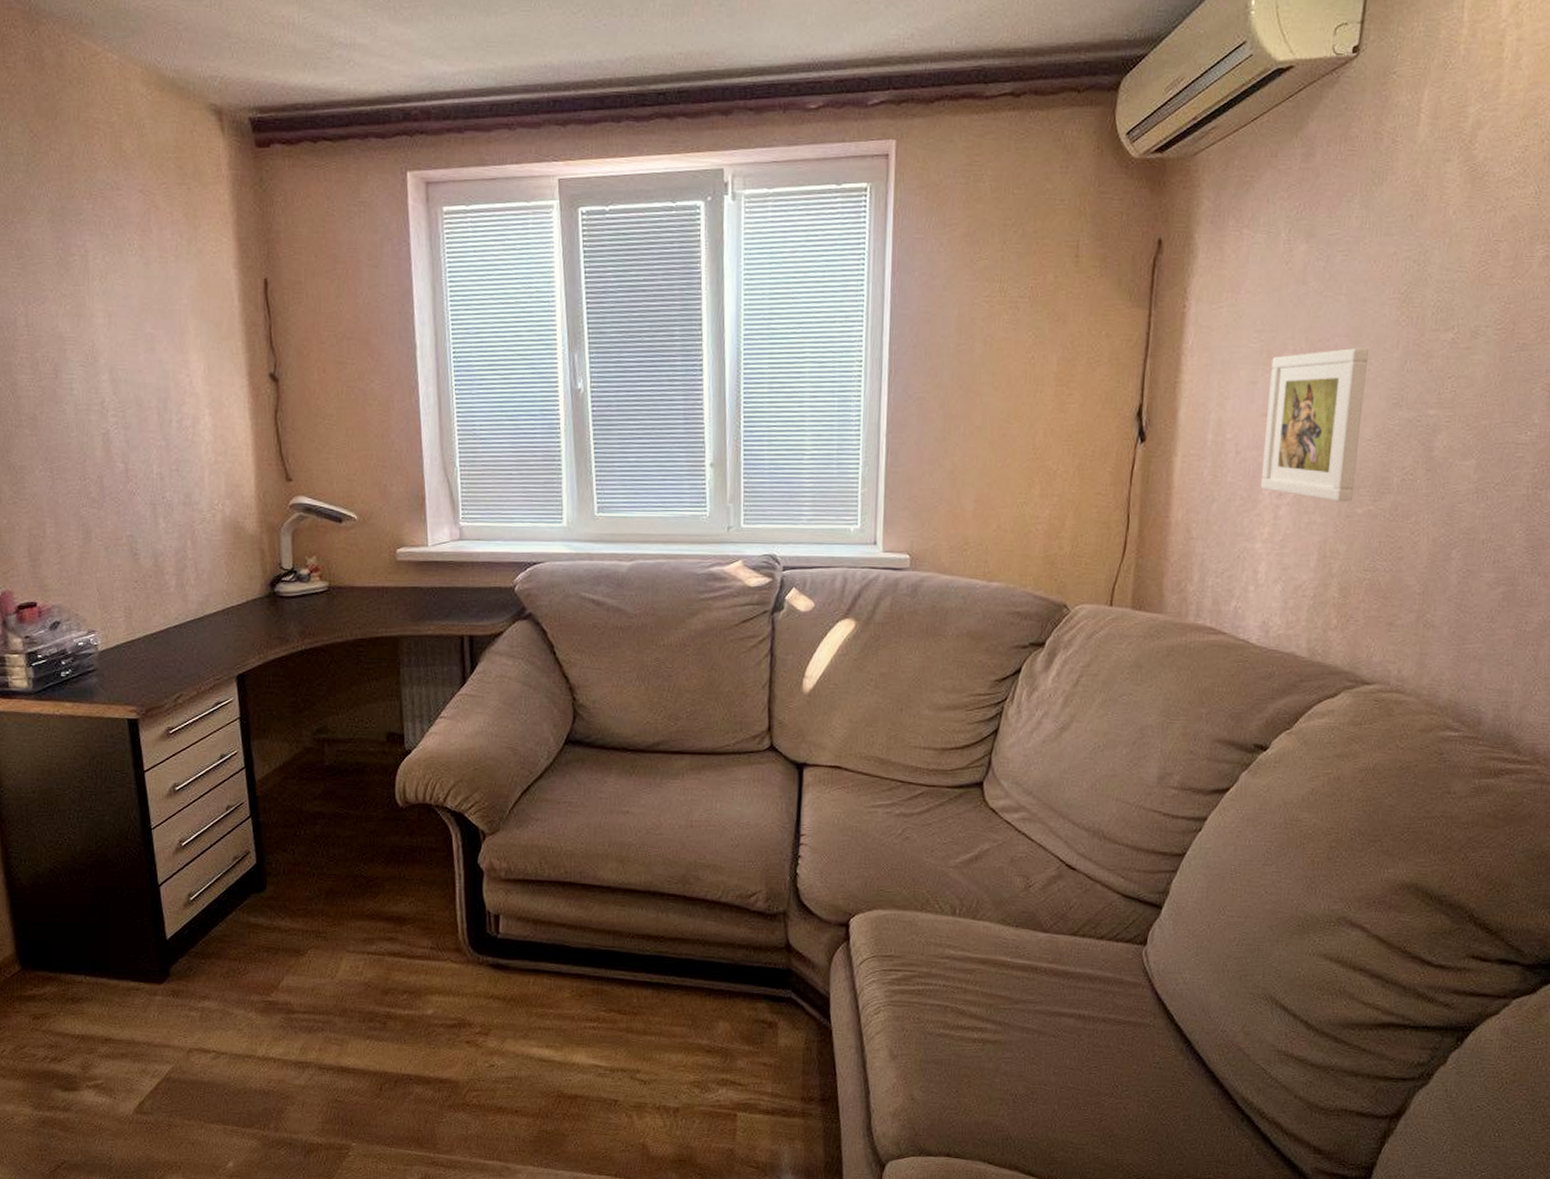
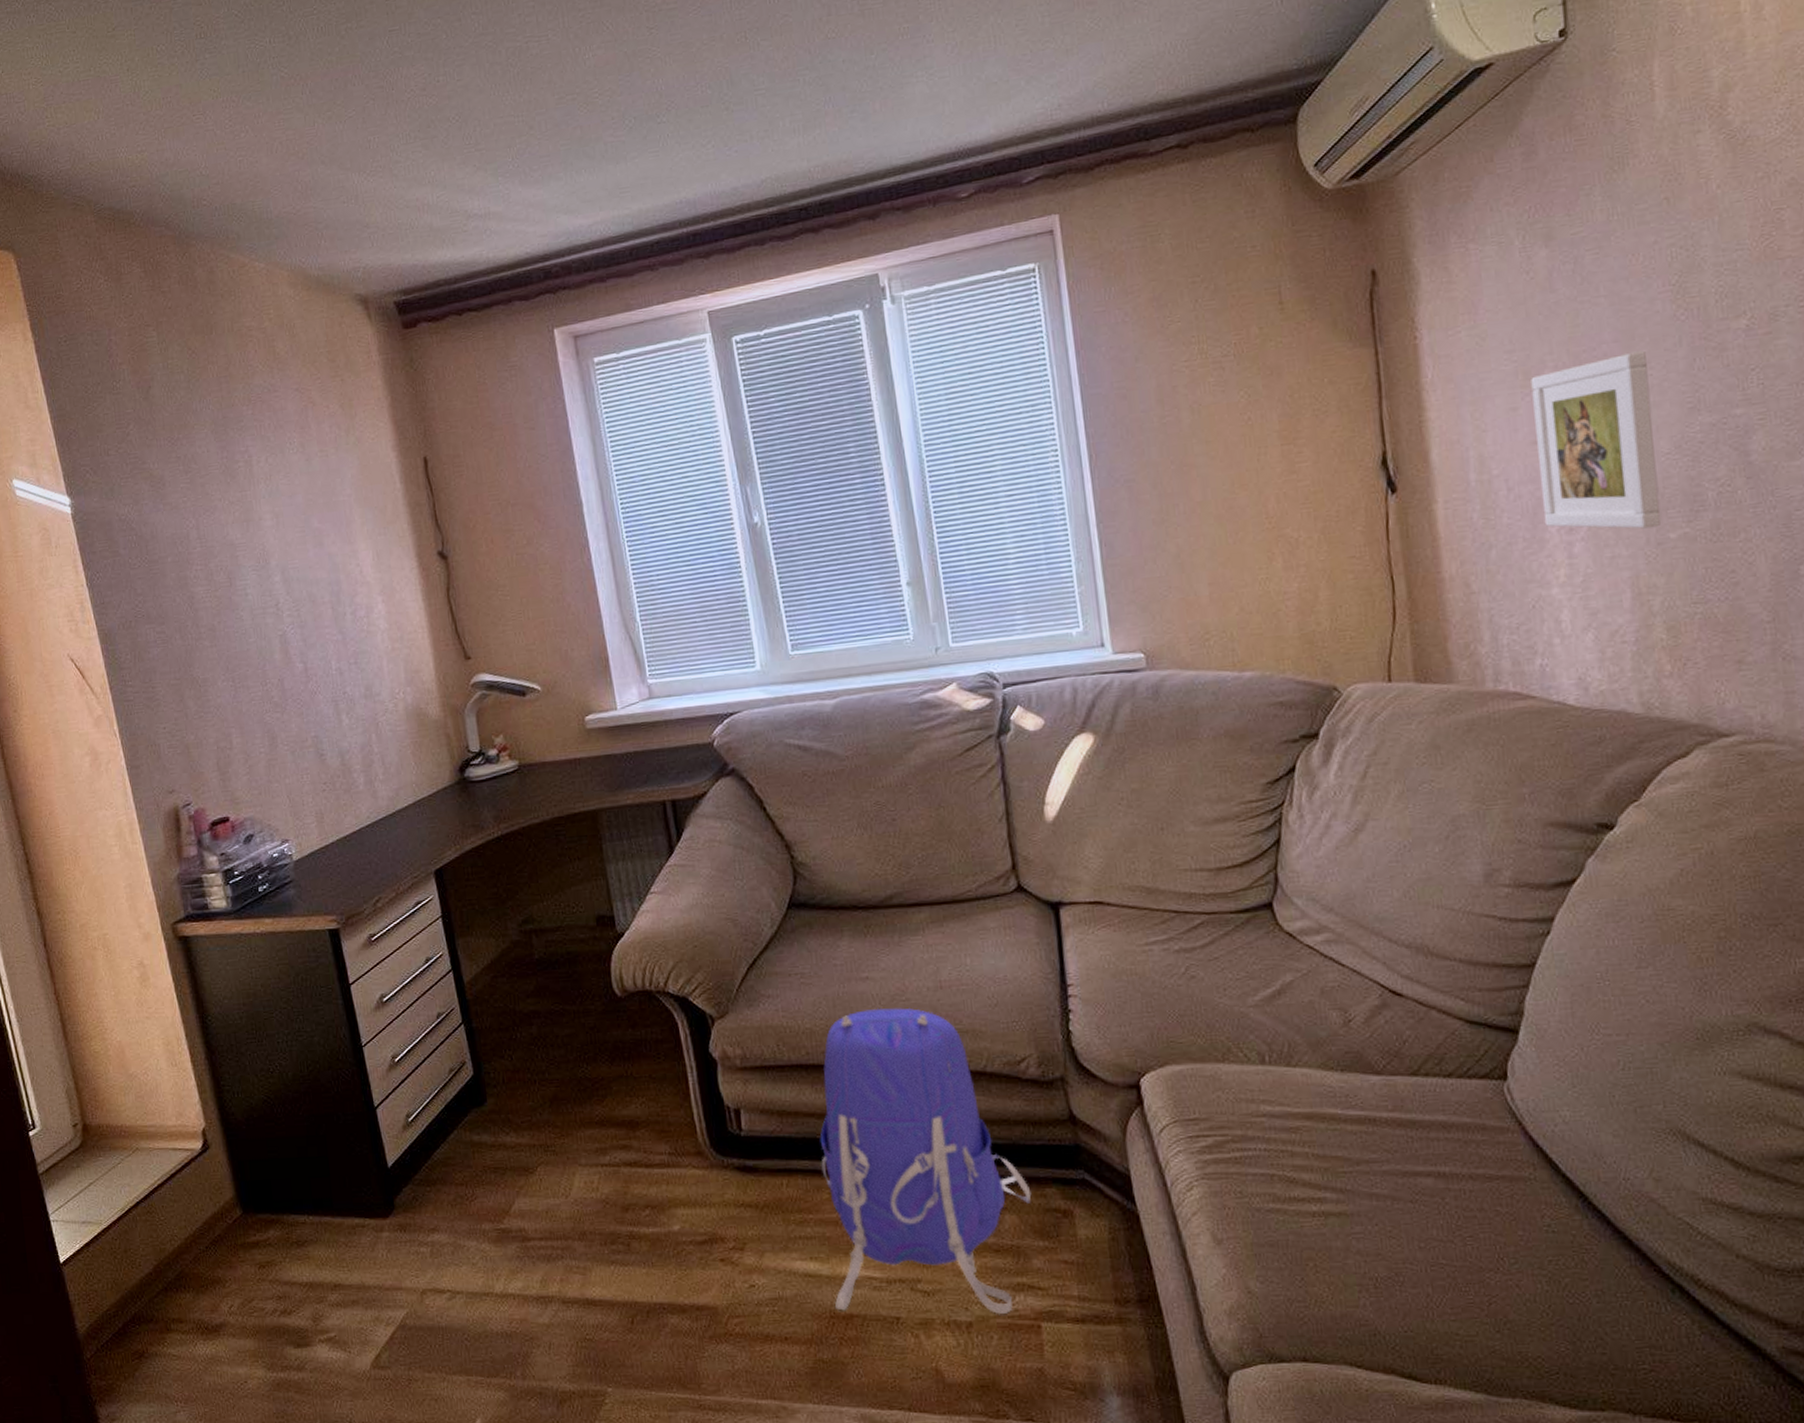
backpack: none [563,838,745,1103] -> present [820,1008,1032,1314]

